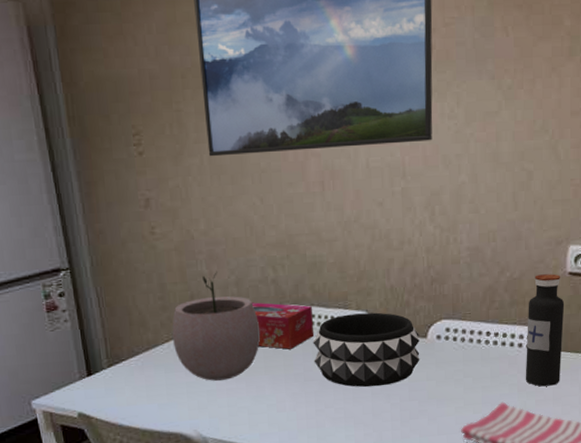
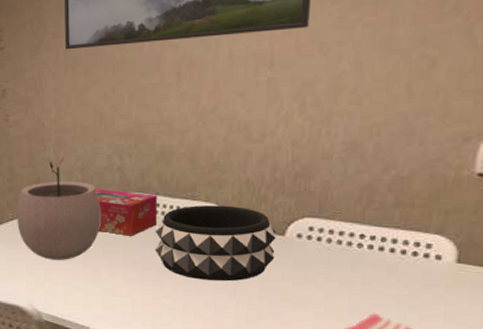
water bottle: present [525,274,565,387] -> none [407,174,469,301]

